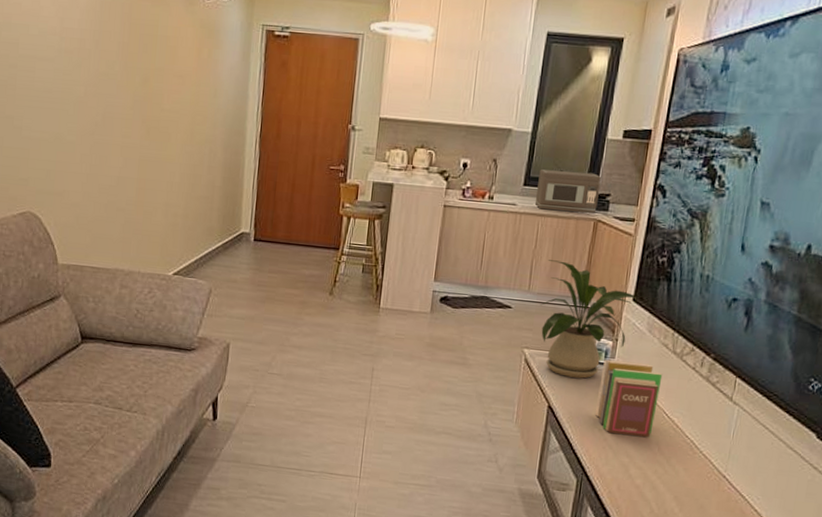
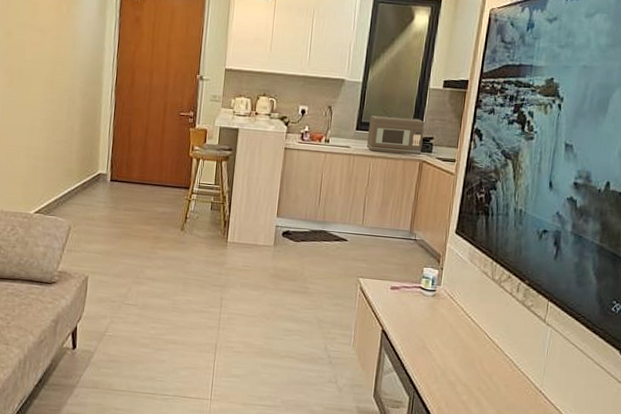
house plant: present [539,260,635,379] -> none [372,197,458,305]
books: present [596,359,663,437] -> none [425,286,484,357]

